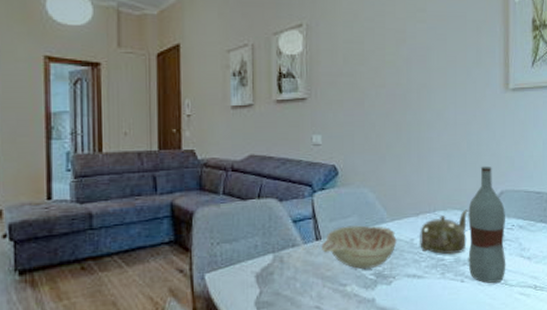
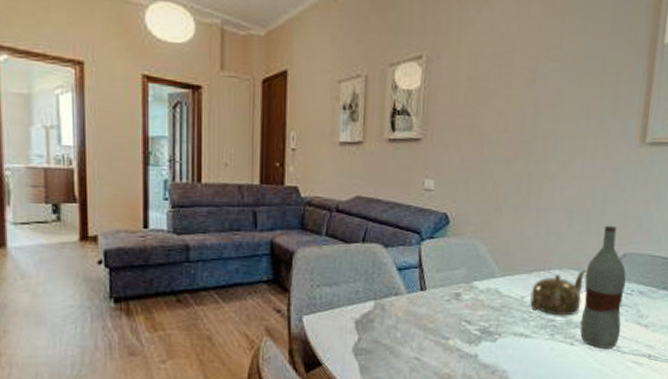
decorative bowl: present [321,225,397,269] -> none [426,278,506,323]

